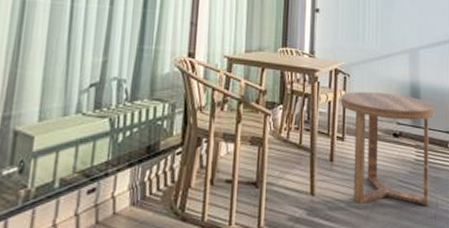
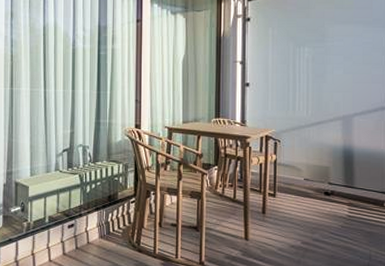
side table: present [340,92,436,206] -> none [271,155,370,257]

